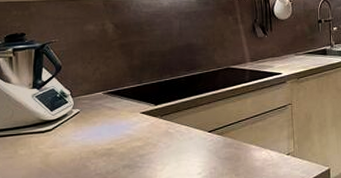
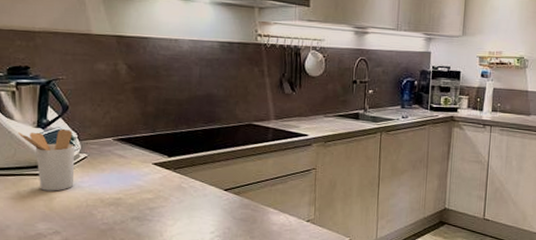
utensil holder: none [15,87,69,148] -> present [18,128,75,191]

